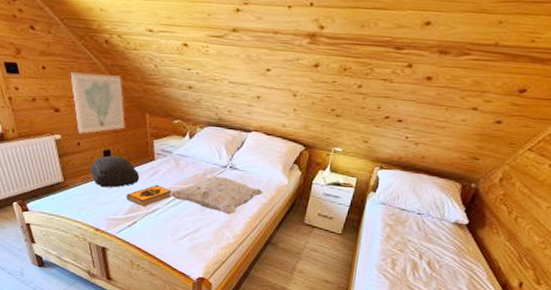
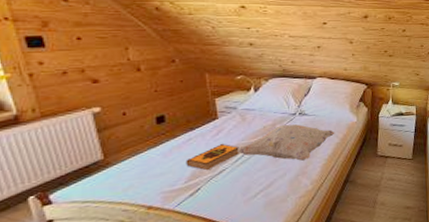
wall art: present [70,72,125,134] -> none [113,40,181,103]
cushion: present [90,155,140,188] -> none [139,120,202,158]

